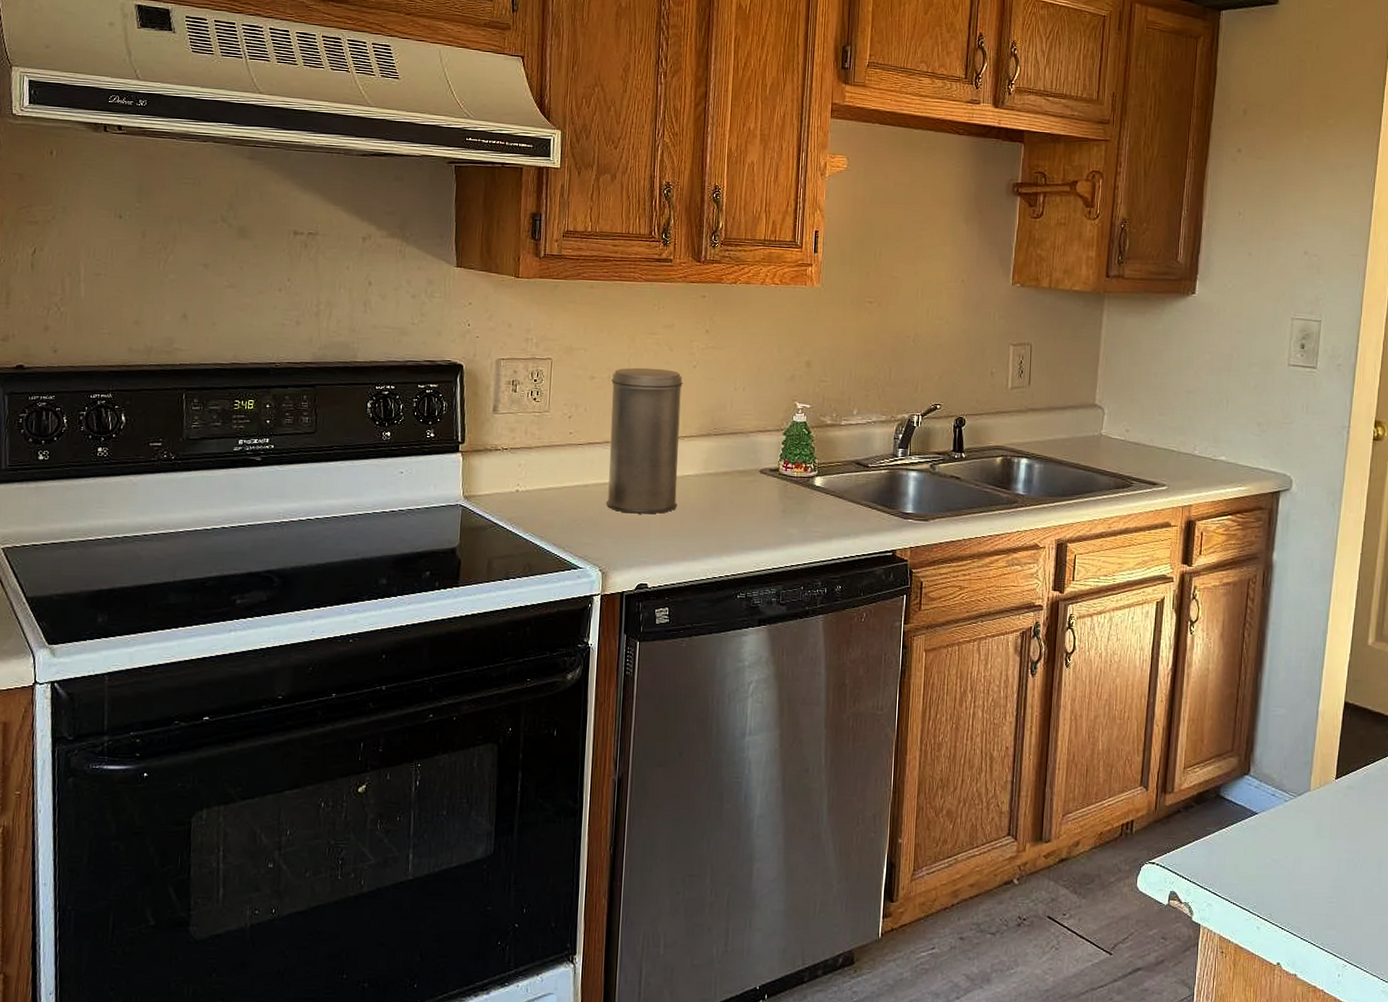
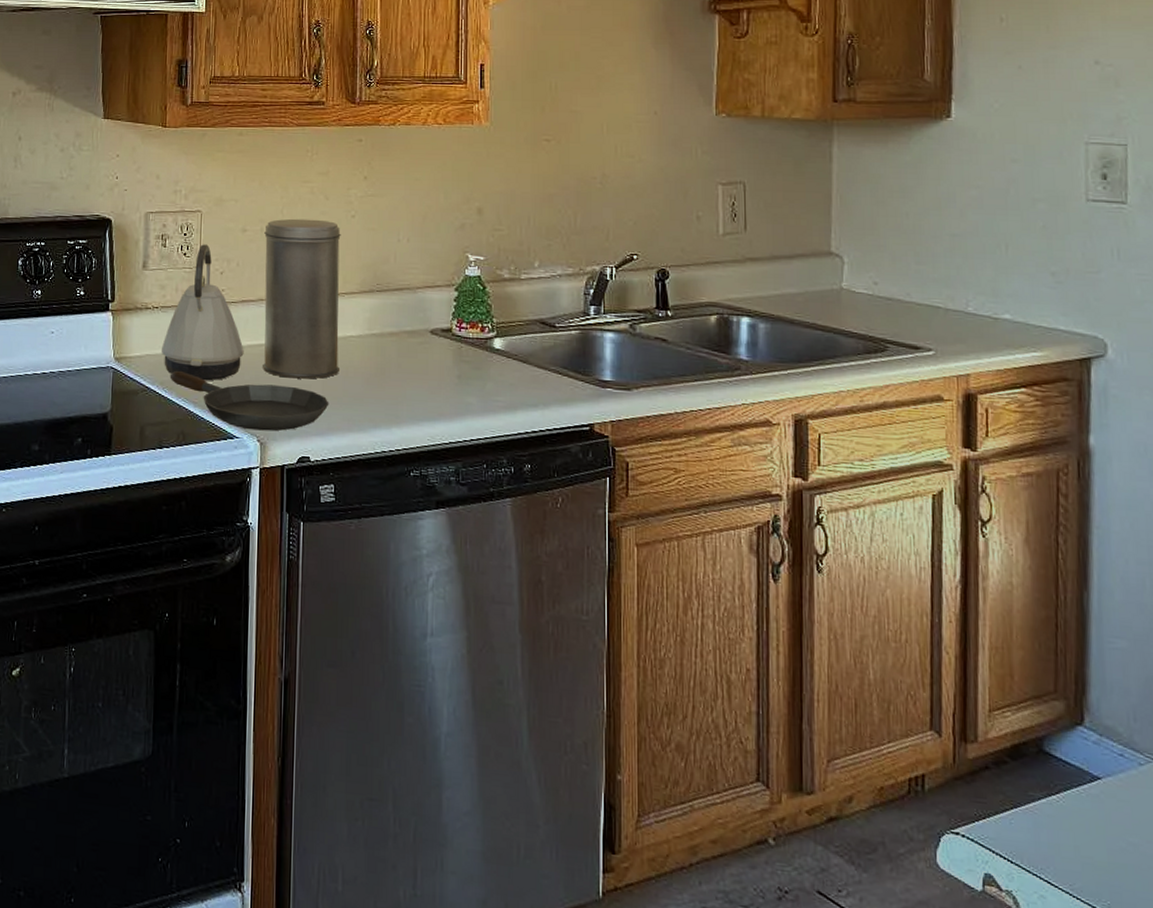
kettle: none [509,390,589,517] -> present [161,244,244,381]
frying pan: none [517,507,667,562] -> present [170,370,329,431]

